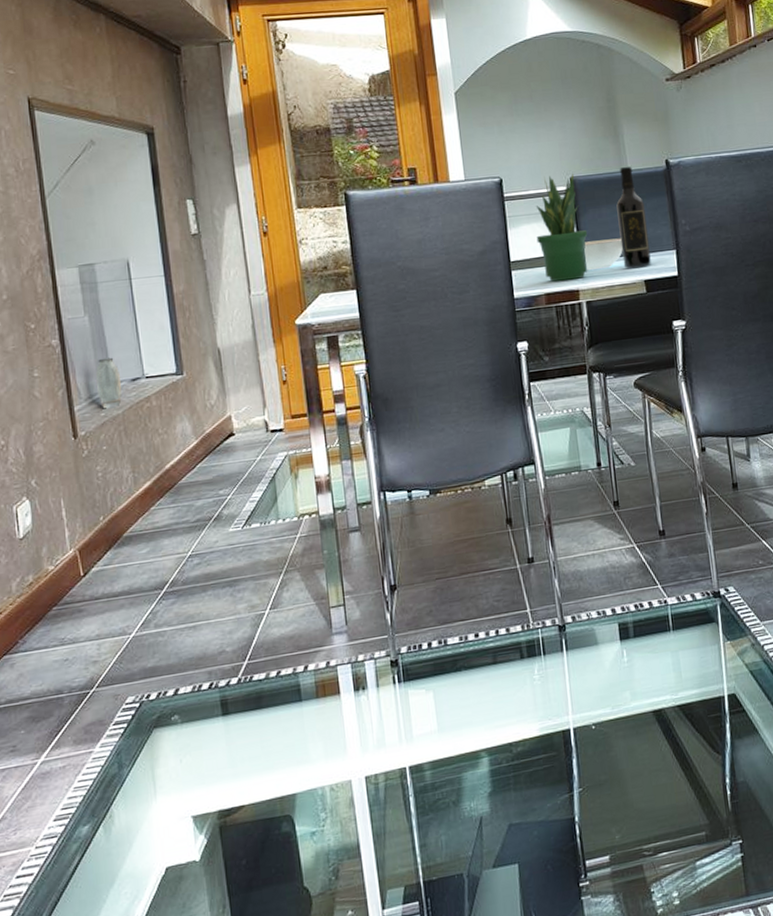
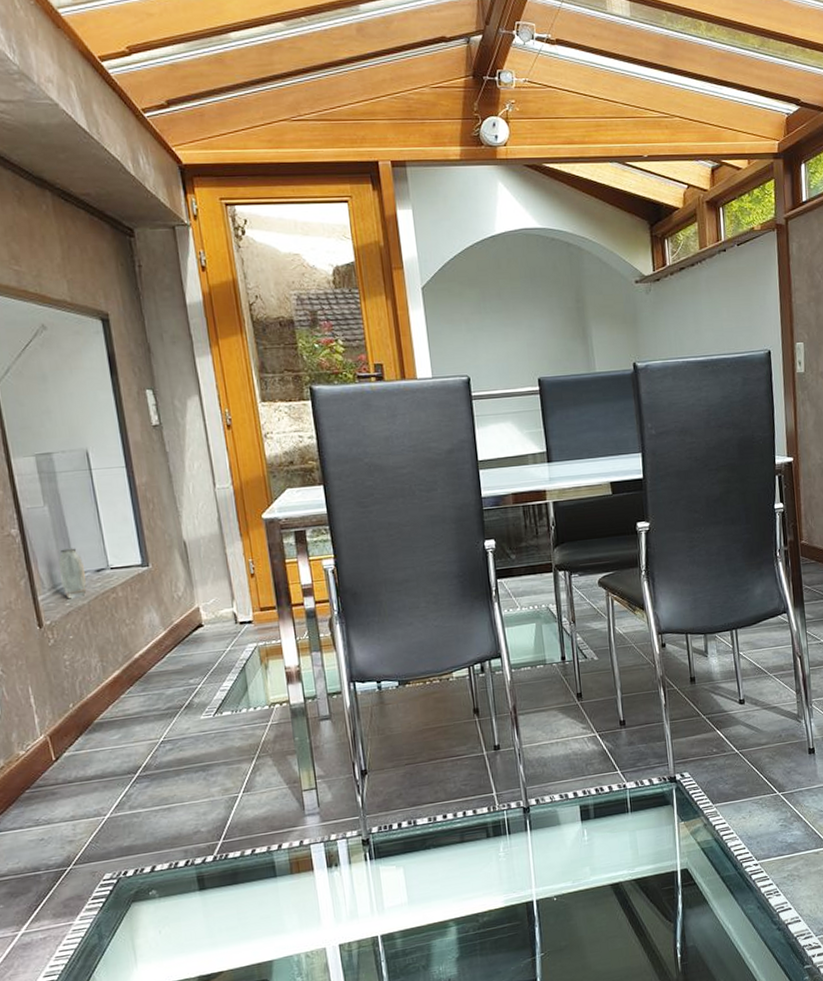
planter: present [535,174,588,282] -> none [503,374,555,482]
bowl: present [584,238,623,271] -> none [551,440,590,472]
wine bottle: present [616,167,651,269] -> none [584,369,617,471]

